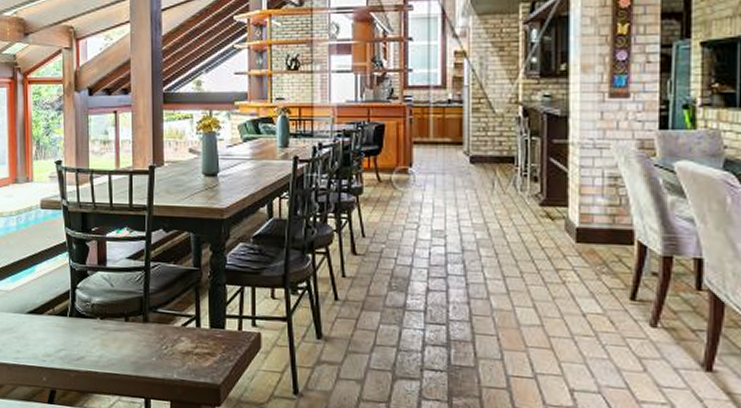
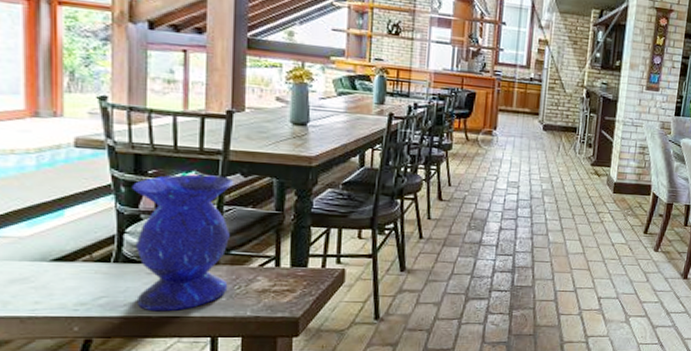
vase: none [80,230,158,369] -> present [132,174,234,312]

